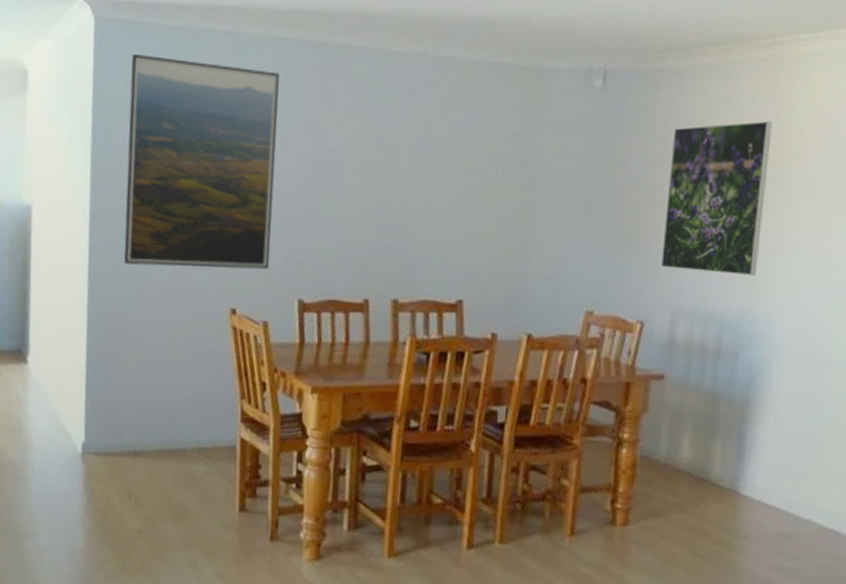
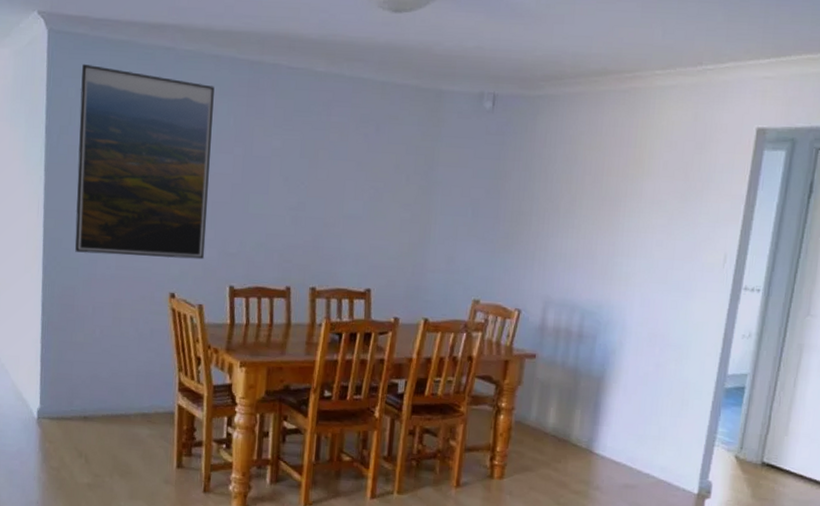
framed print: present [661,121,773,277] -> none [536,143,630,273]

